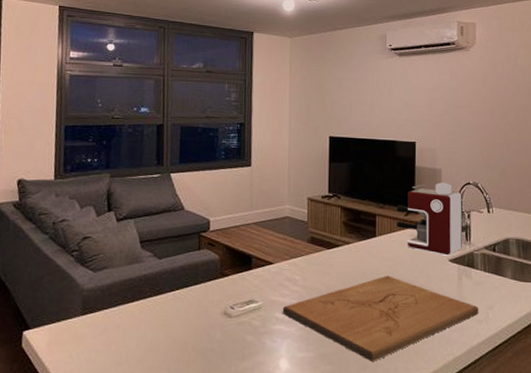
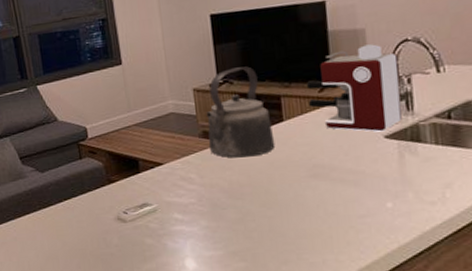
cutting board: present [282,275,479,363] -> none [180,162,432,257]
kettle: none [314,185,368,265] -> present [206,66,275,158]

